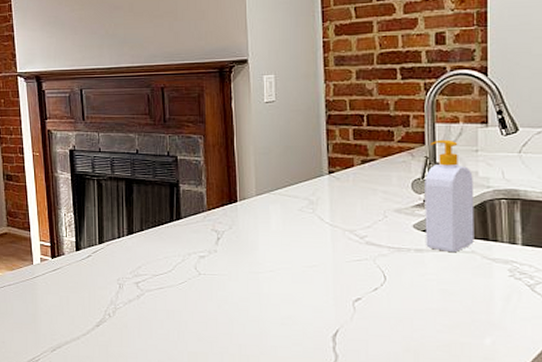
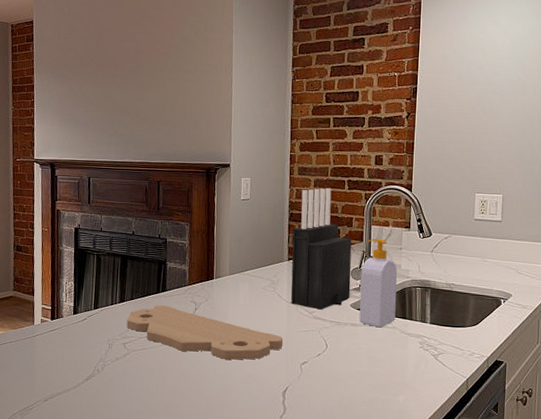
cutting board: none [138,236,329,298] -> present [126,305,284,360]
knife block: none [333,80,412,233] -> present [291,188,352,310]

